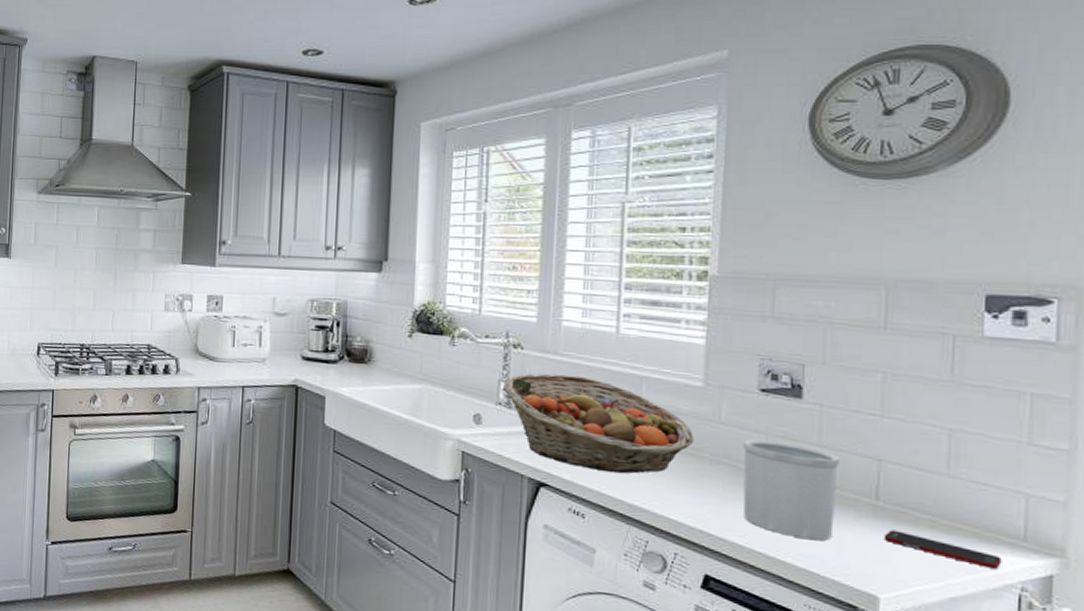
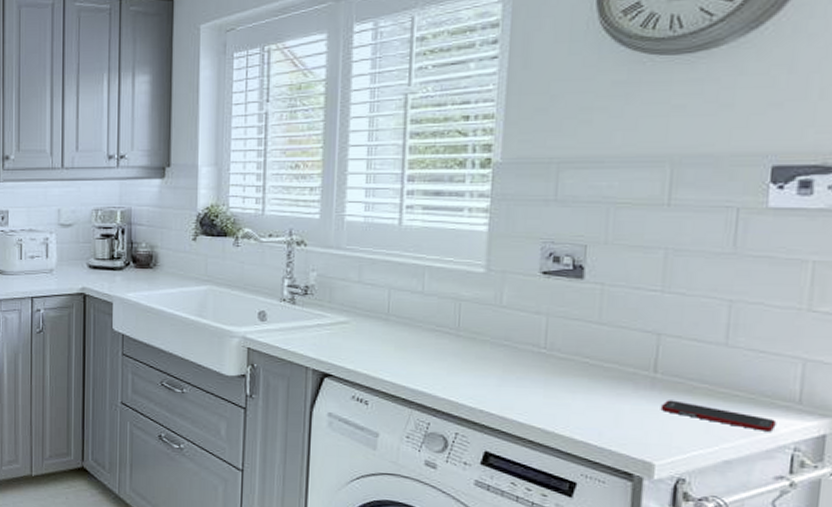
fruit basket: present [503,373,694,474] -> none [287,268,476,361]
utensil holder: present [743,438,840,540] -> none [523,320,619,414]

